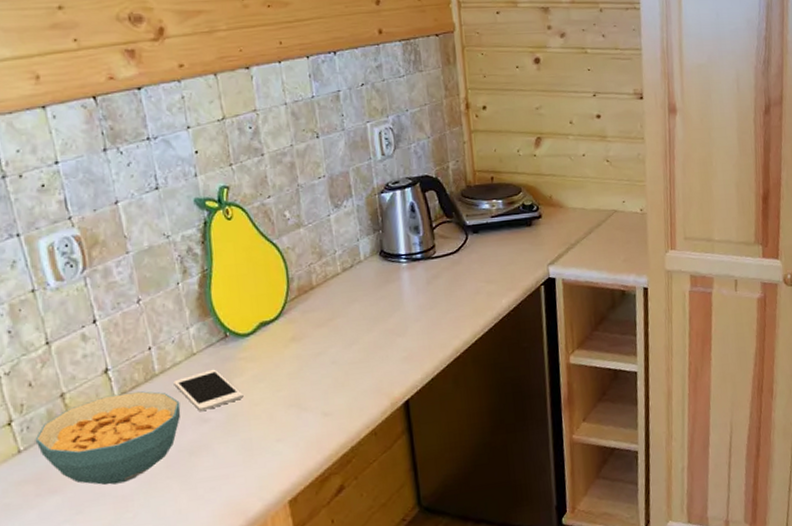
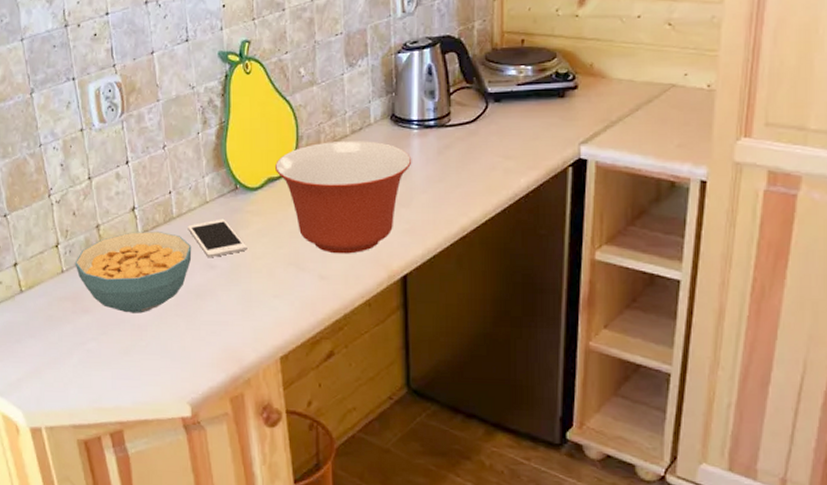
mixing bowl: none [267,277,404,390] -> present [275,141,412,254]

